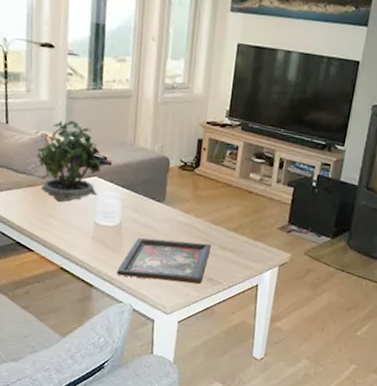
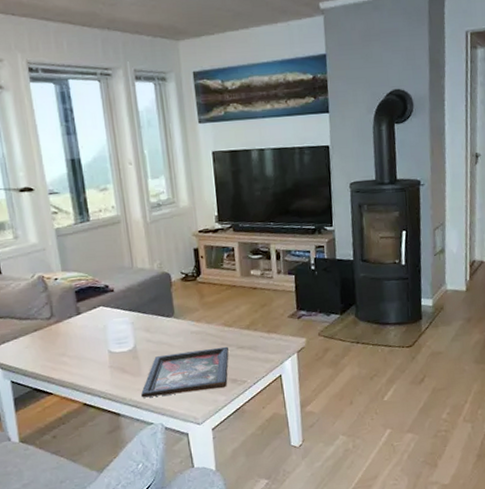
potted plant: present [36,120,101,202] -> none [36,257,106,339]

